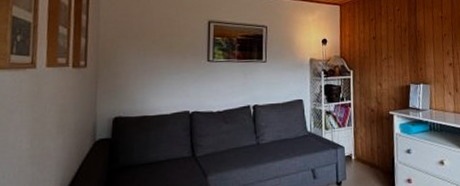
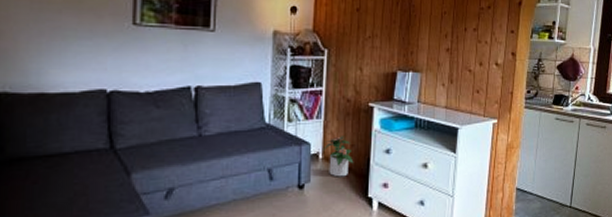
potted plant: none [355,139,381,175] -> present [323,136,354,177]

